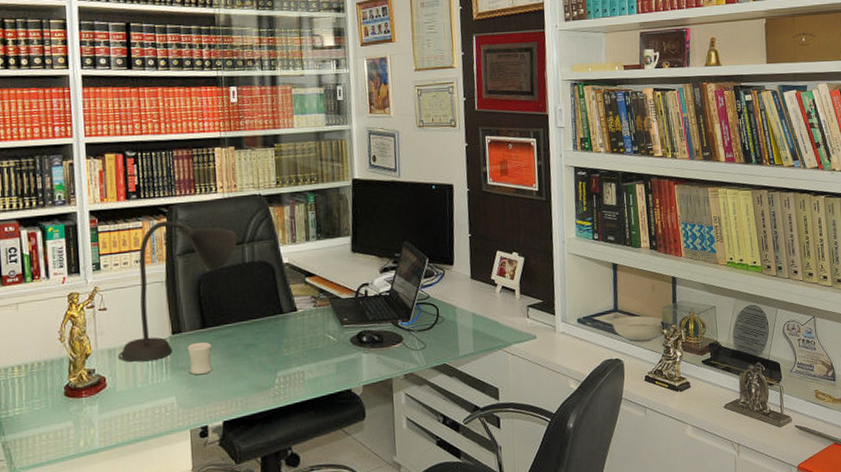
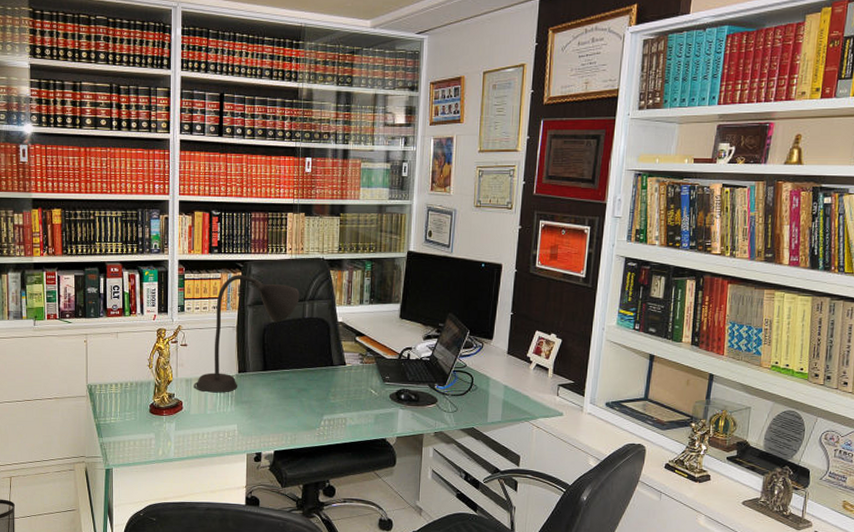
mug: present [187,342,212,375] -> none [249,382,270,410]
bowl: present [611,315,665,343] -> none [639,406,694,432]

